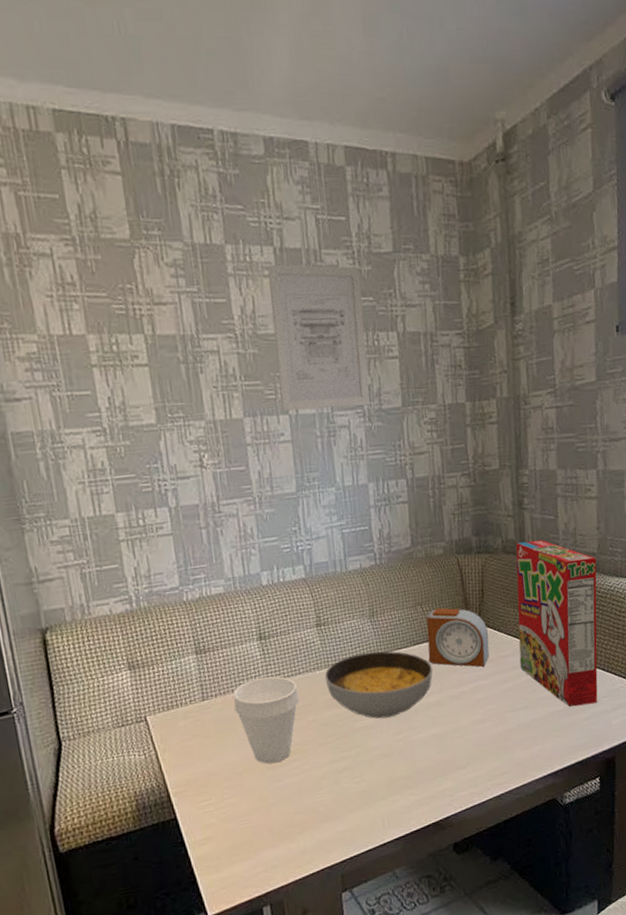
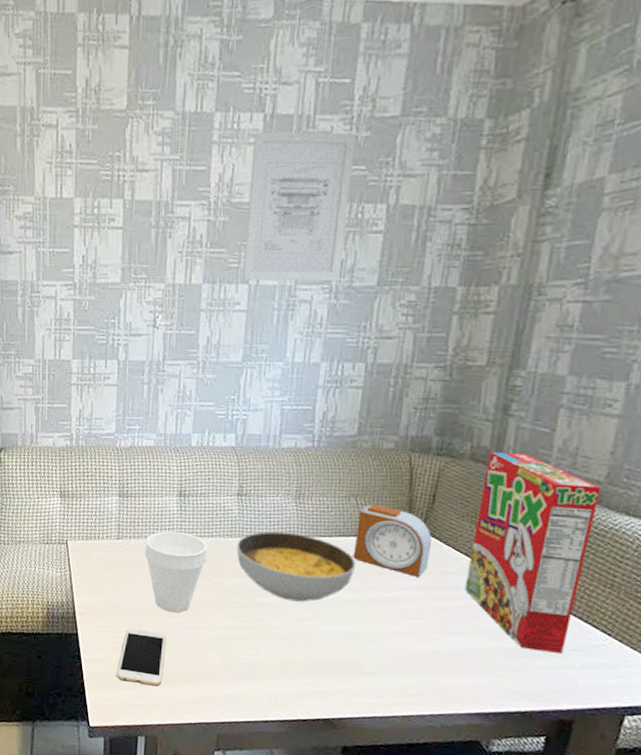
smartphone: none [227,788,278,854] -> present [117,628,166,686]

